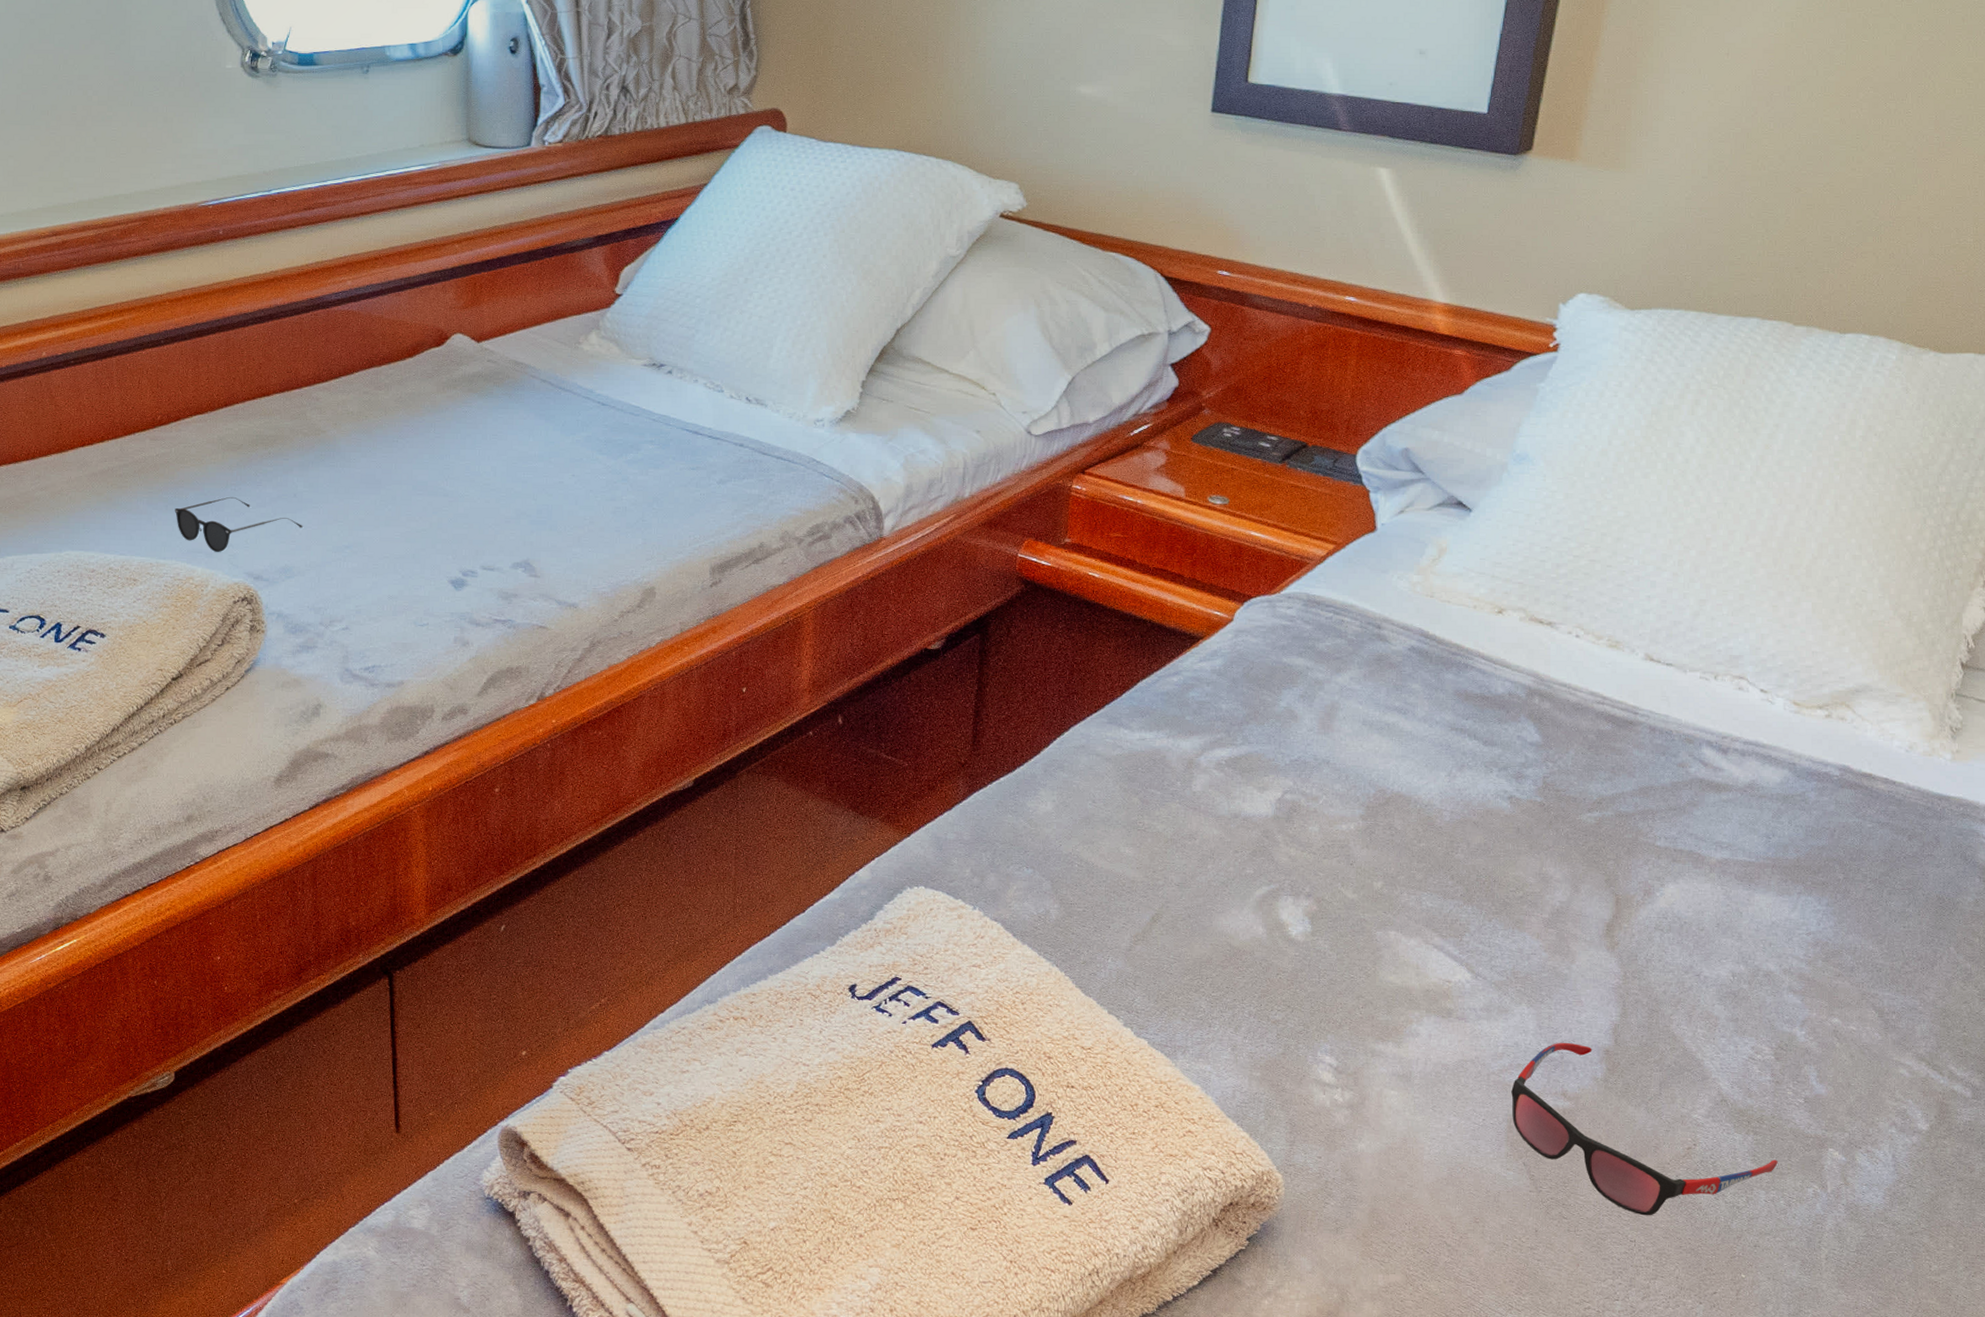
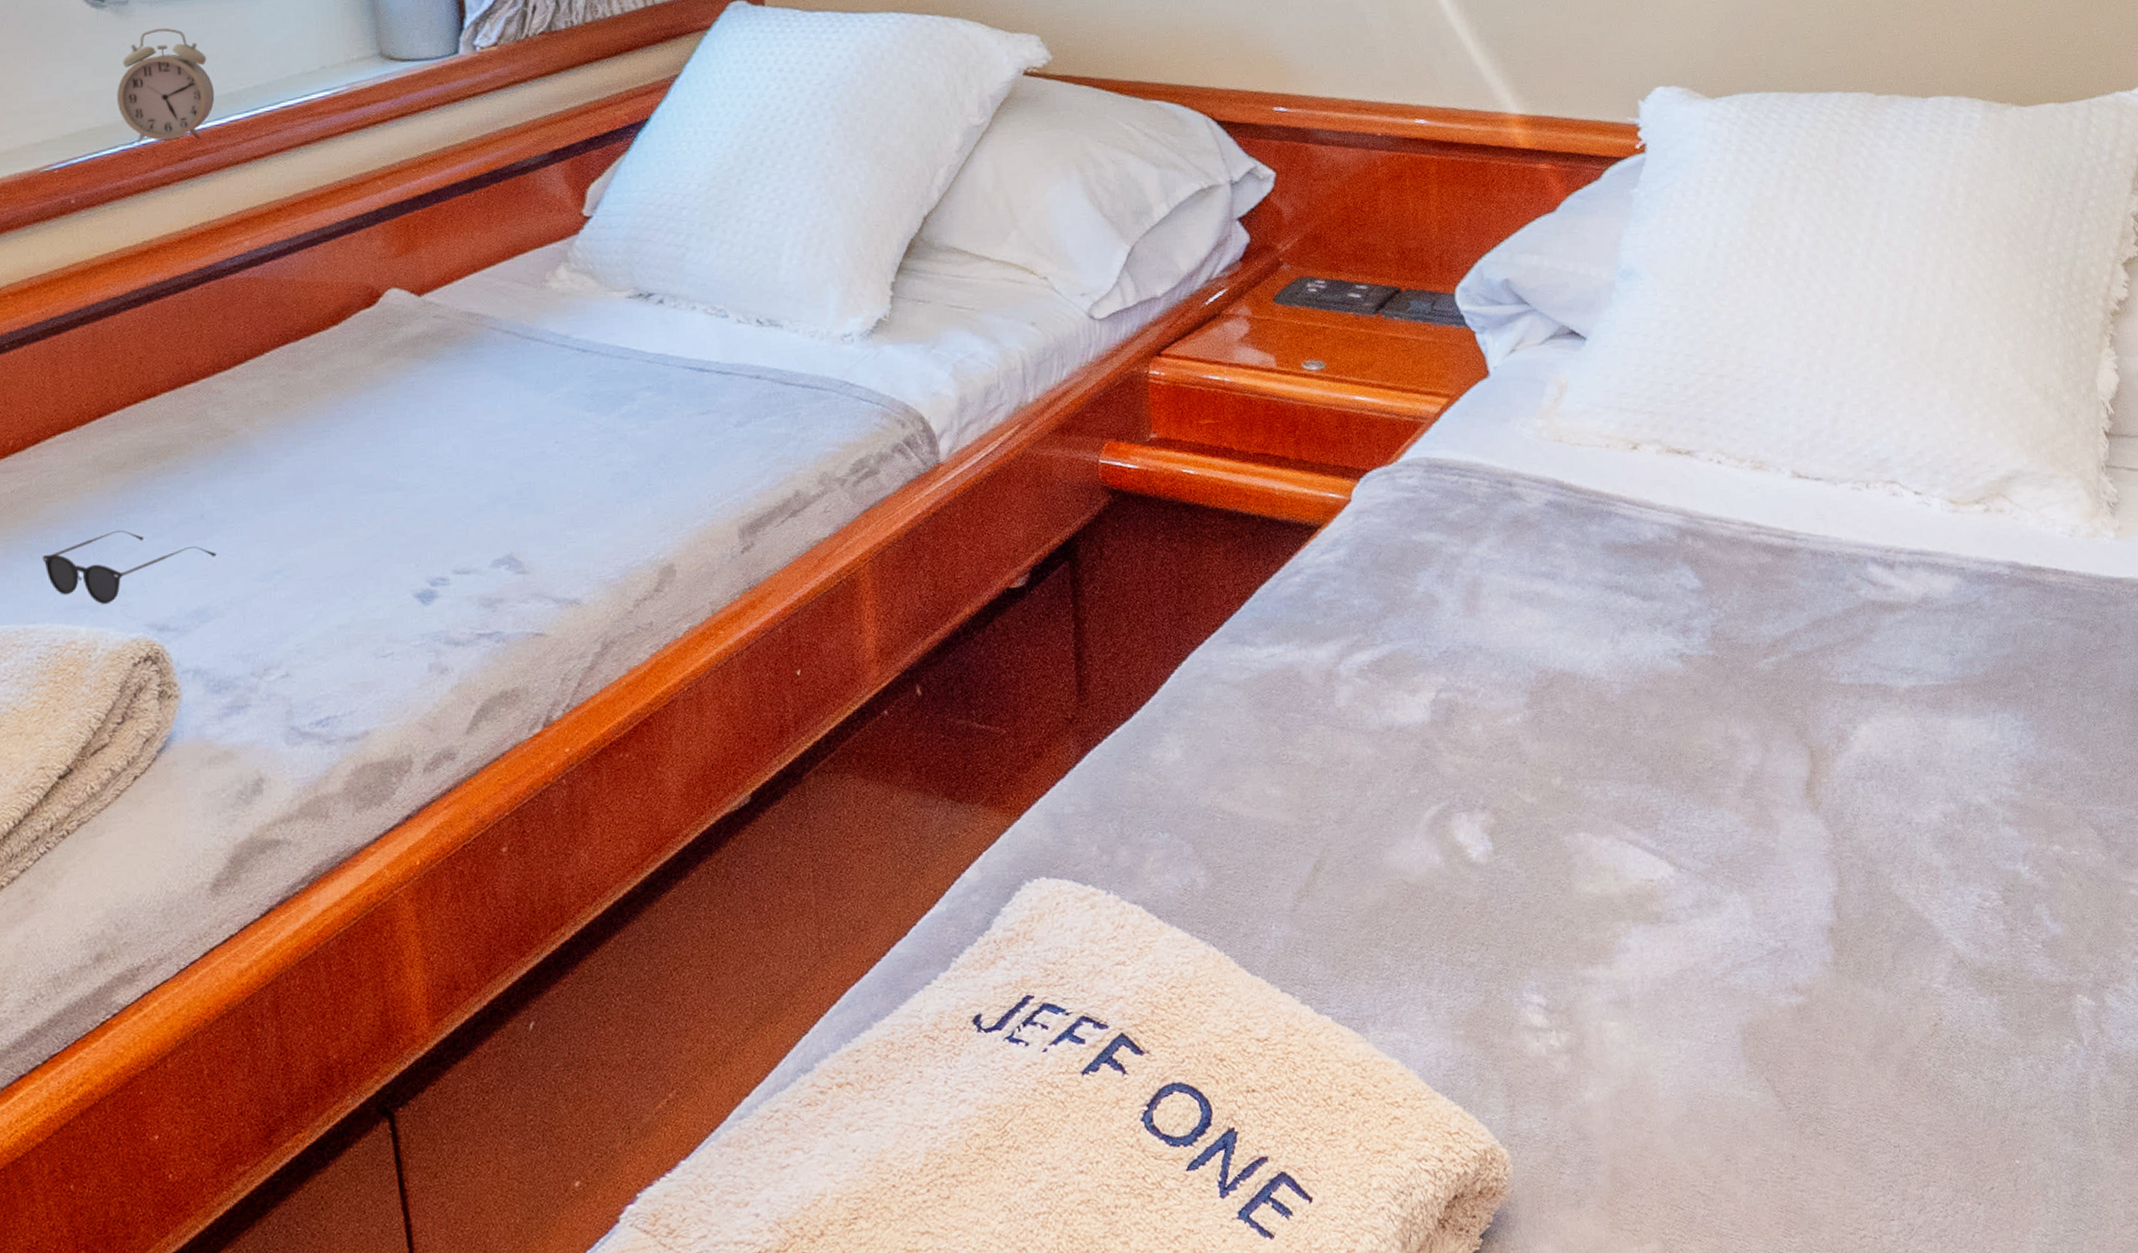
alarm clock: none [261,99,336,194] -> present [117,28,215,144]
sunglasses: present [1511,1042,1778,1216] -> none [1738,926,2029,1114]

